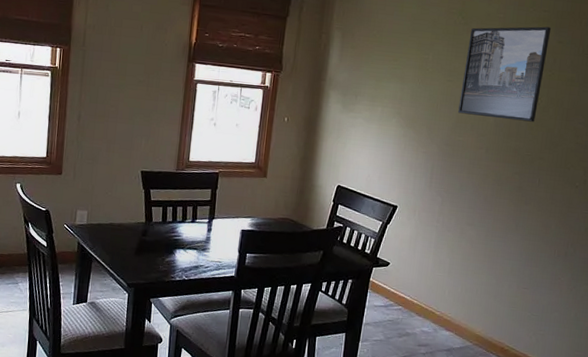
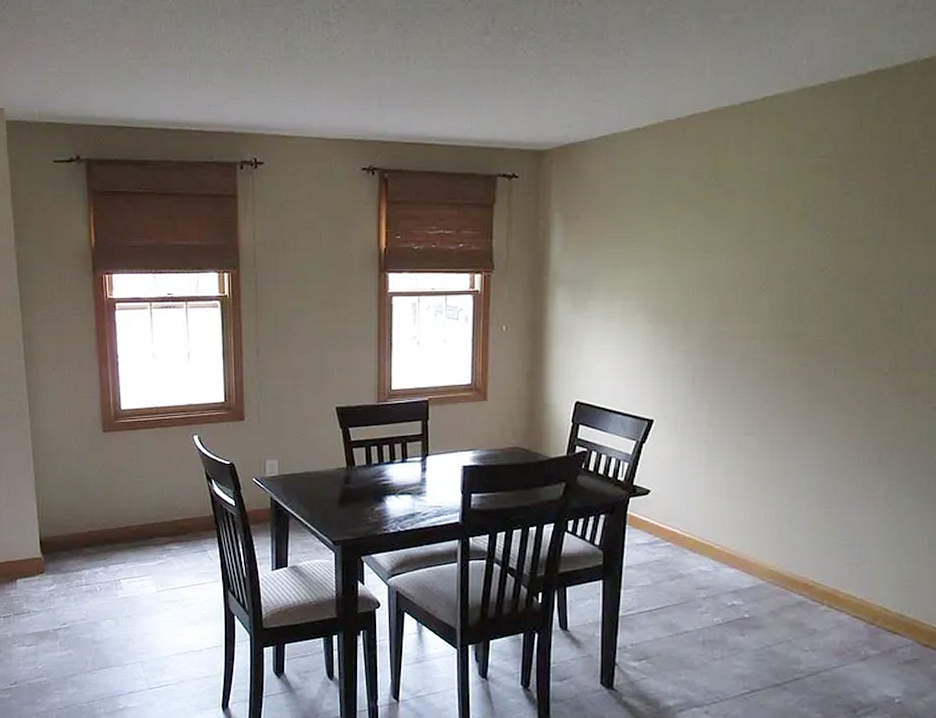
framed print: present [458,26,552,122] -> none [721,176,834,299]

